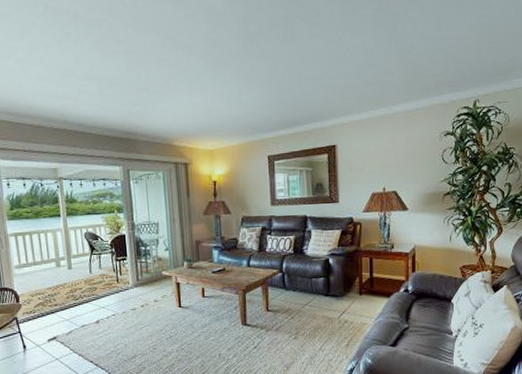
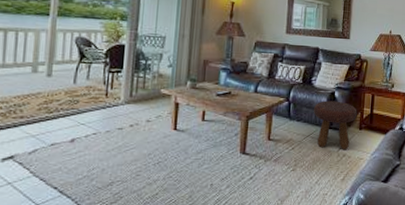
footstool: none [308,268,355,316] -> present [313,101,357,149]

